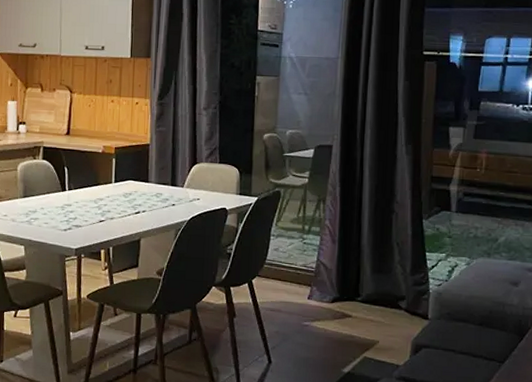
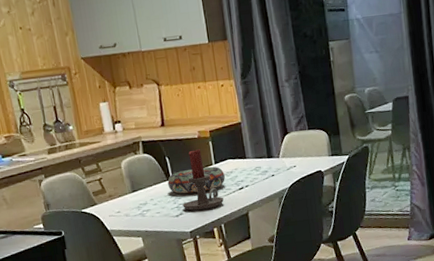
decorative bowl: none [62,183,123,209] -> present [167,166,225,194]
candle holder: none [73,164,117,228] -> present [182,149,224,211]

